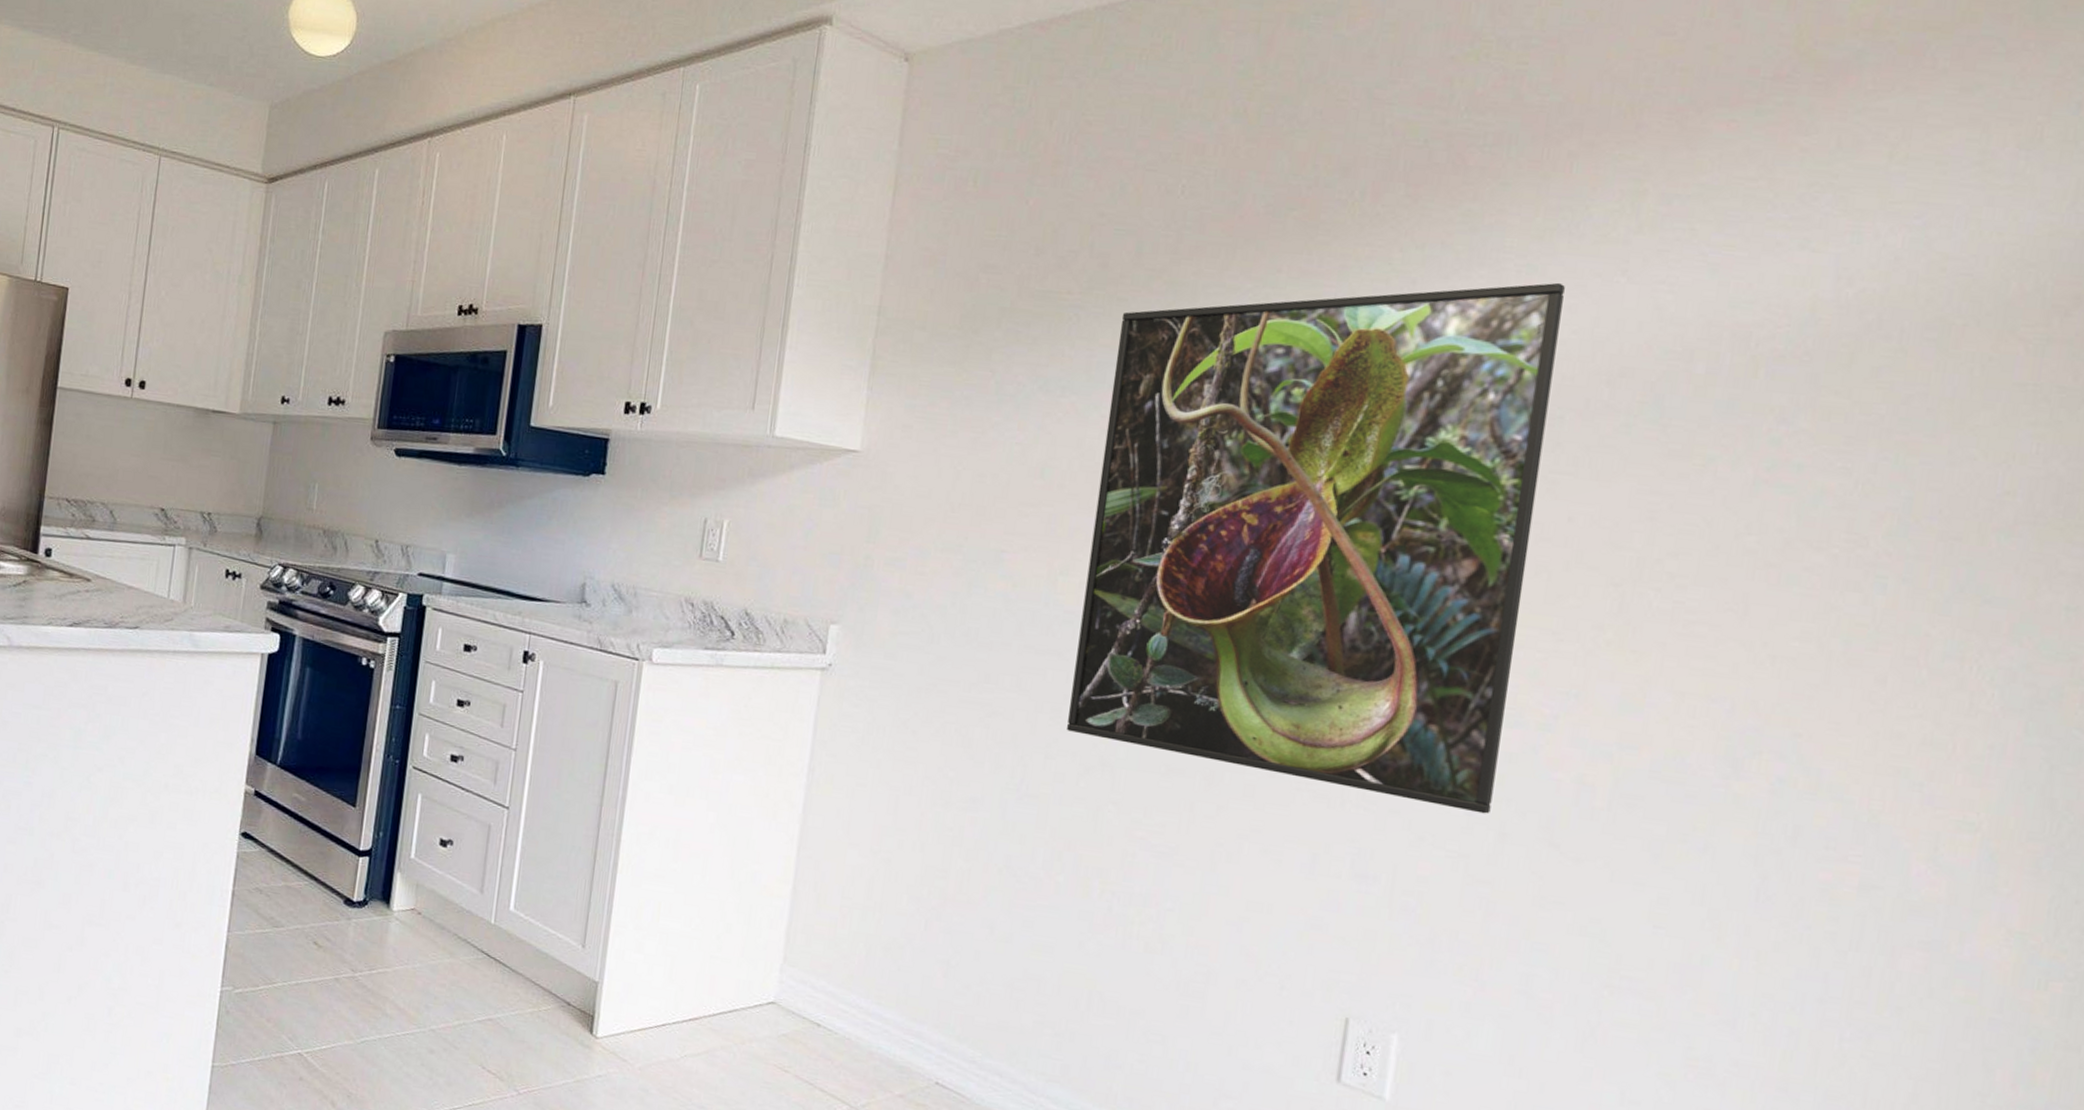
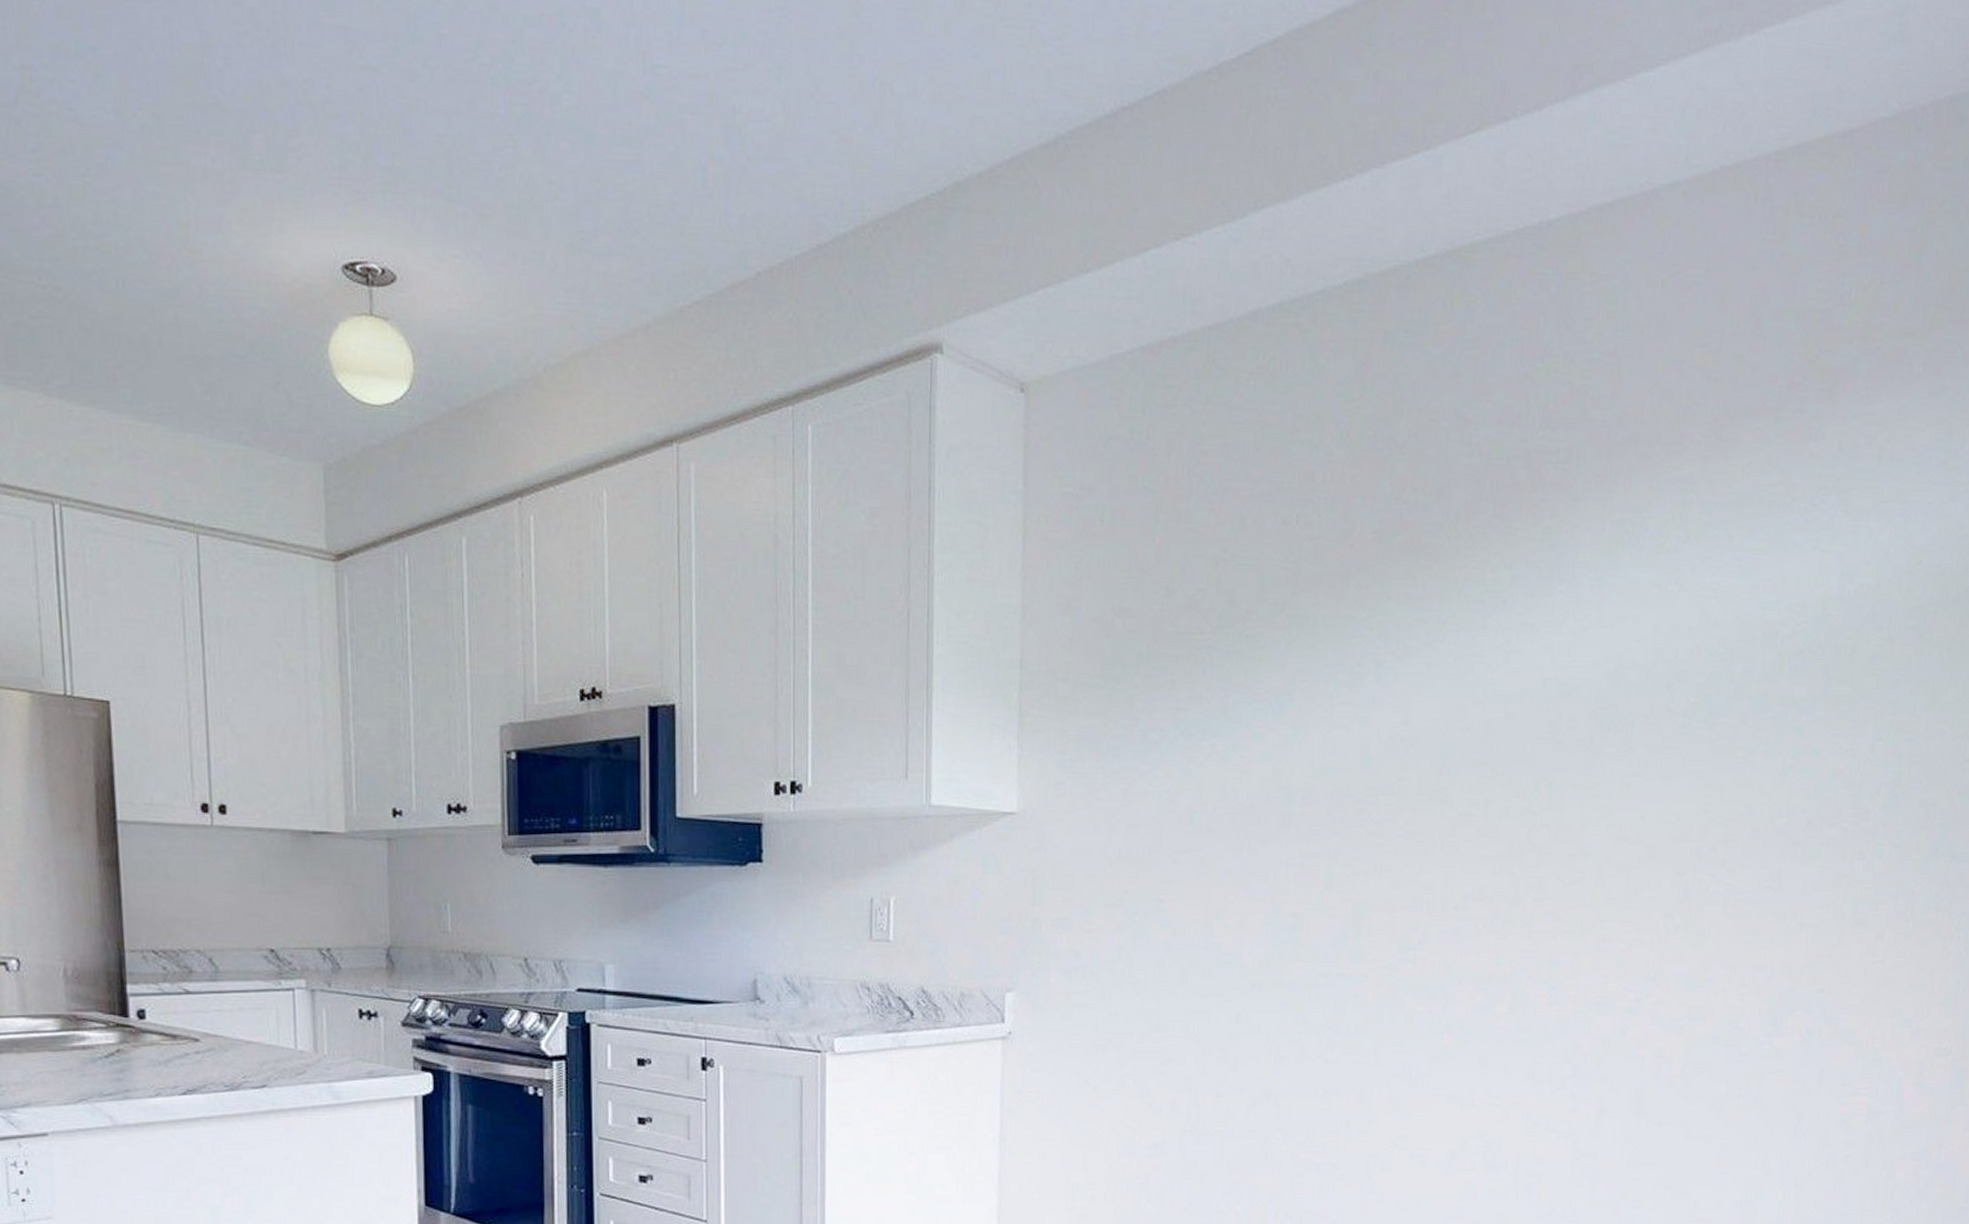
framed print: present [1067,282,1565,814] -> none [1234,594,1630,1095]

